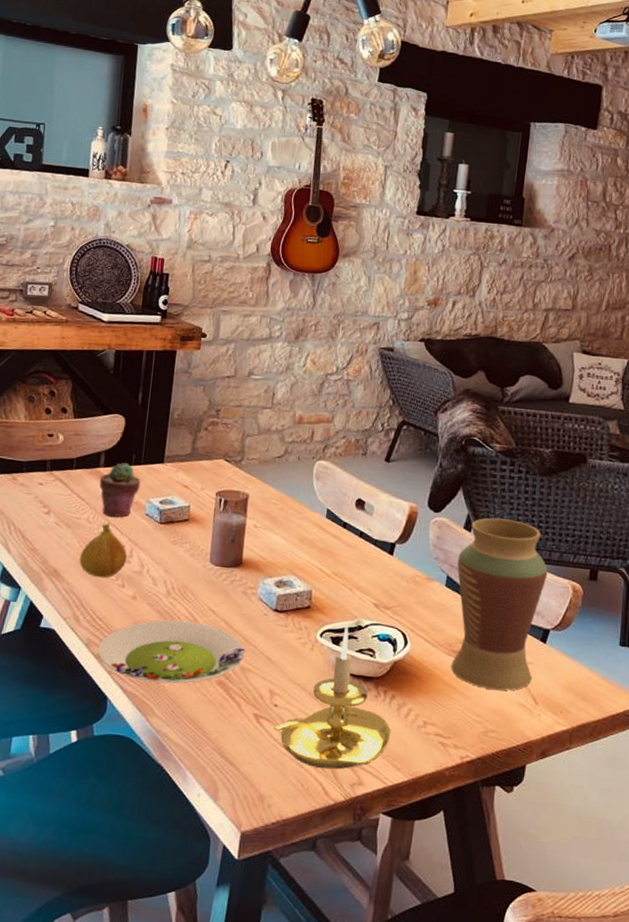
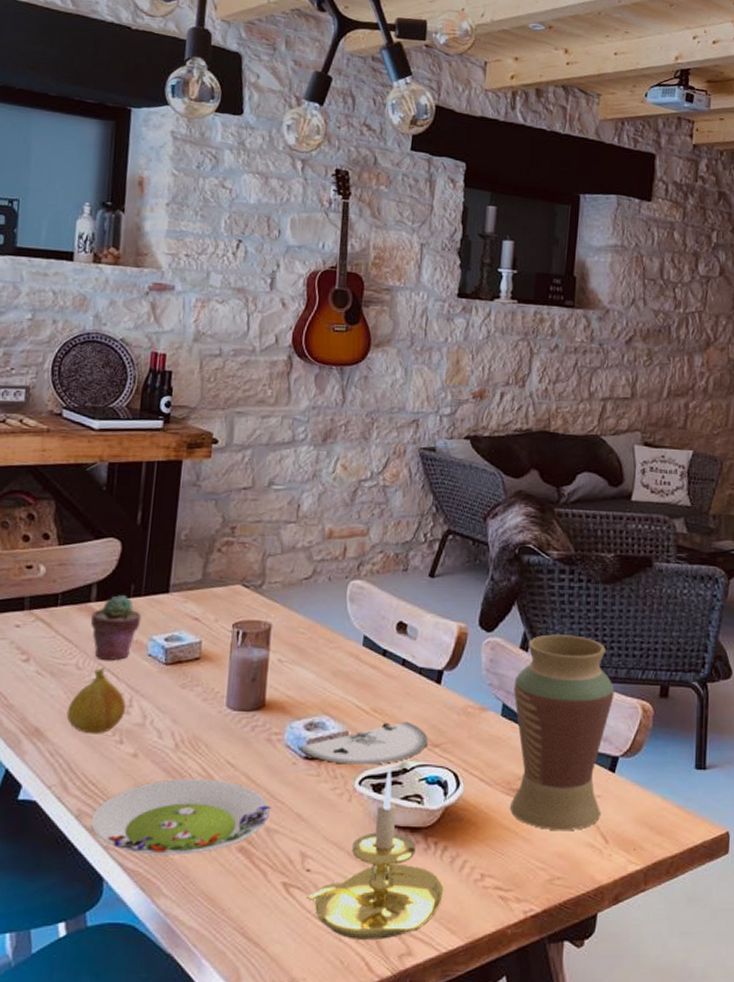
plate: none [269,585,381,621] -> present [297,721,428,765]

